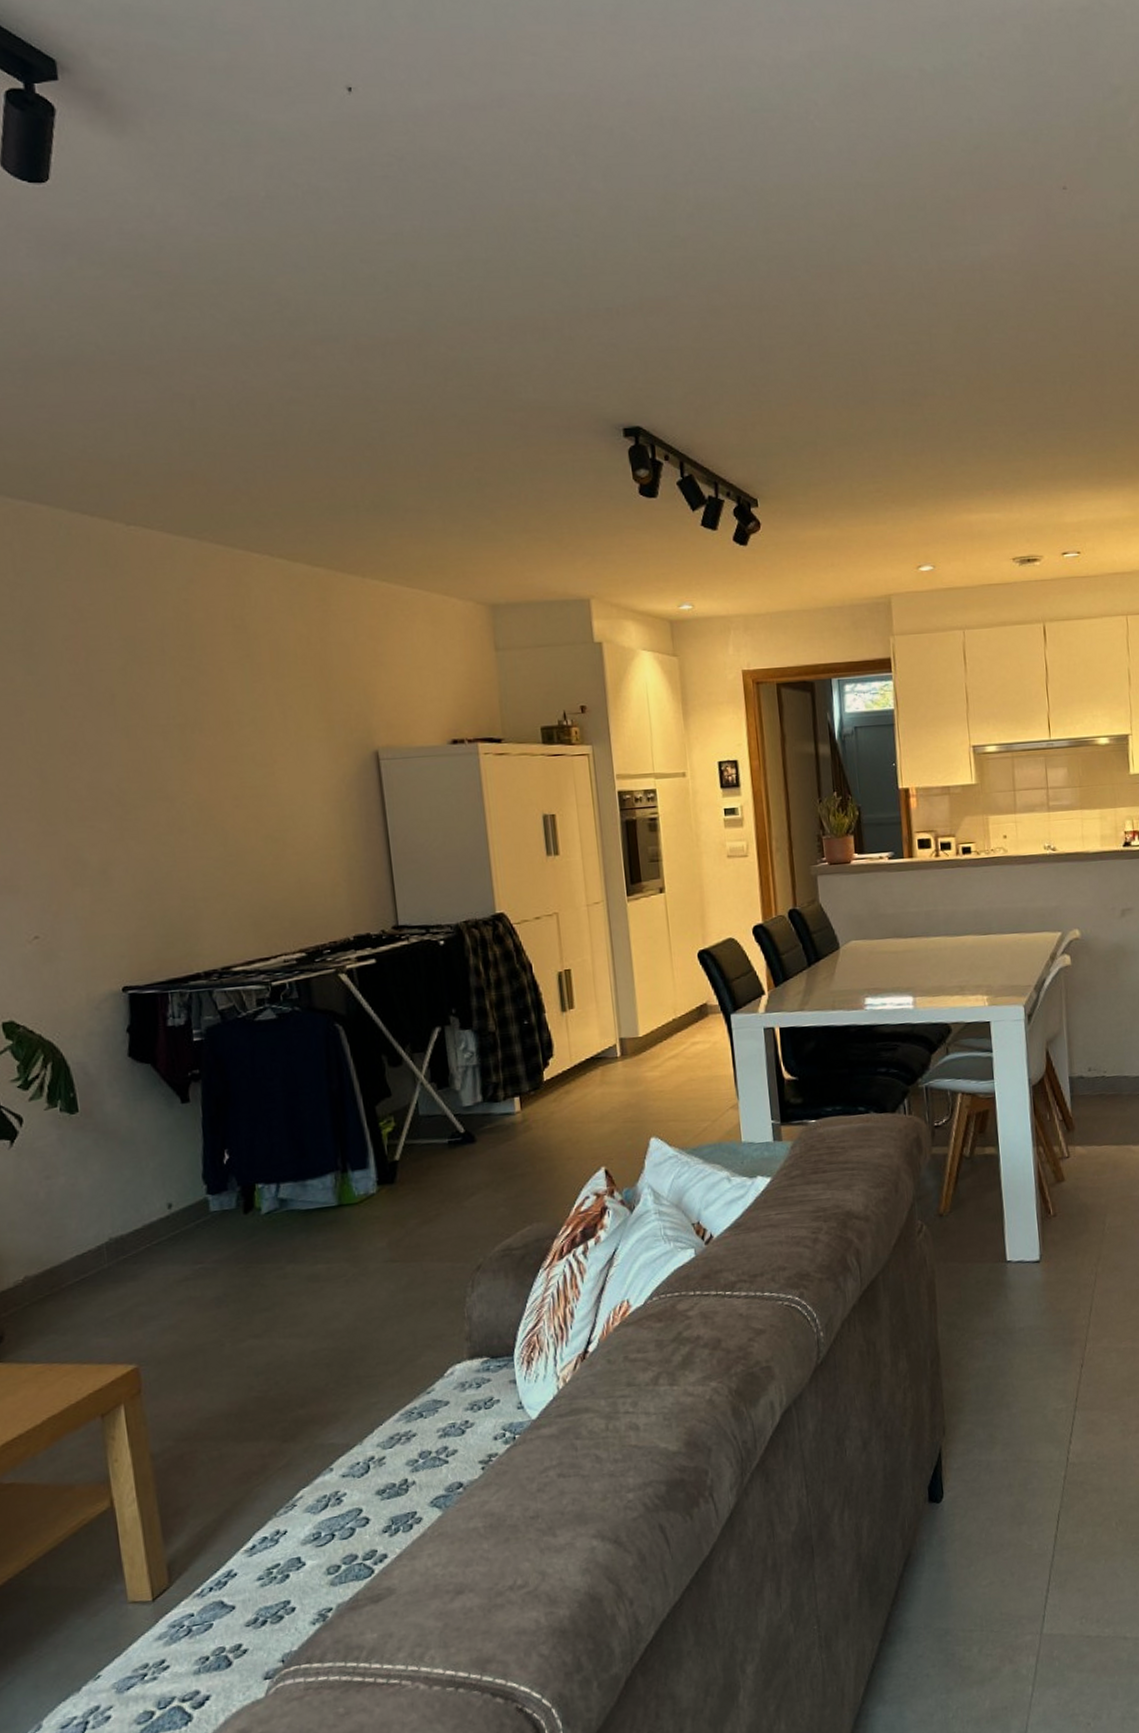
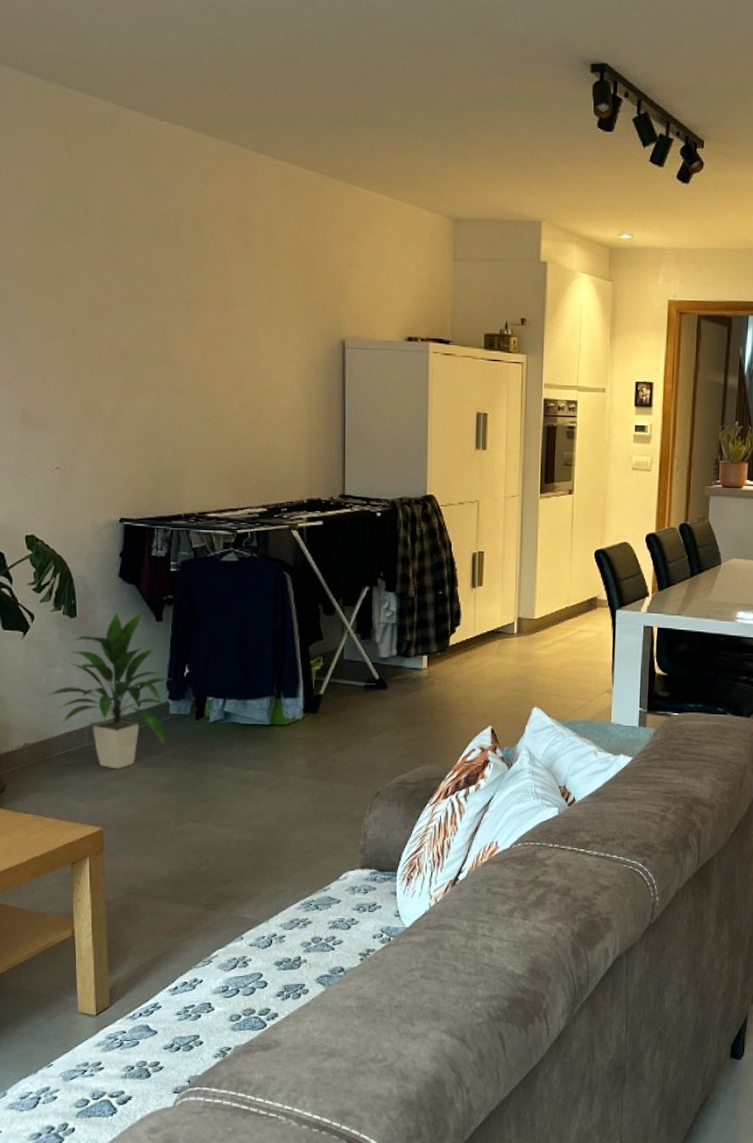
indoor plant: none [48,1092,209,1290] -> present [47,610,172,769]

